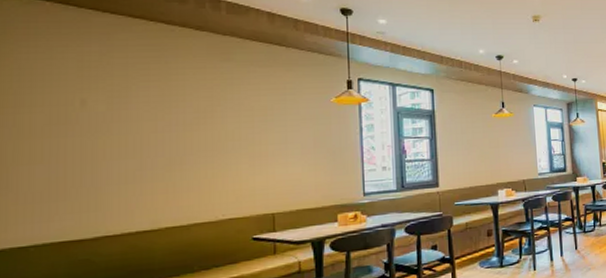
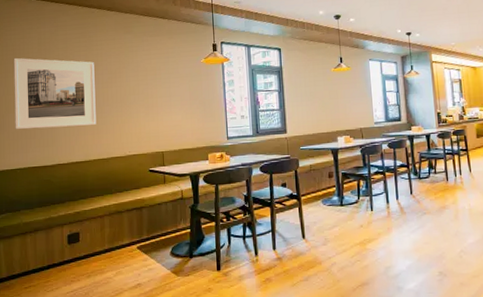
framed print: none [29,85,172,189] -> present [13,57,96,130]

